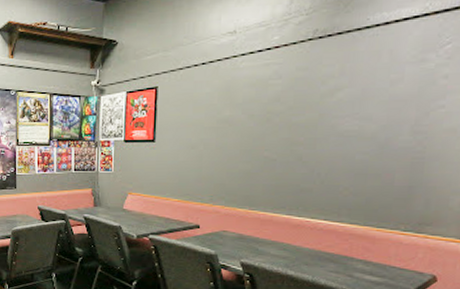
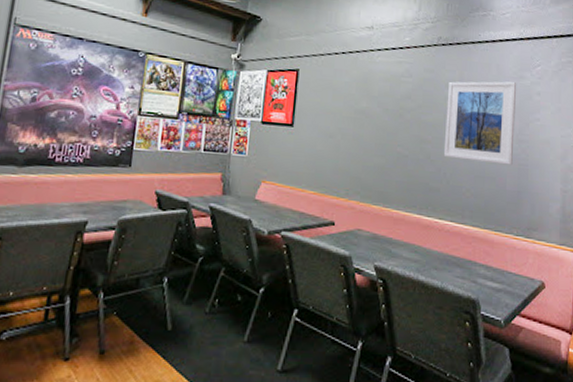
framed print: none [317,68,416,160] -> present [443,81,517,166]

